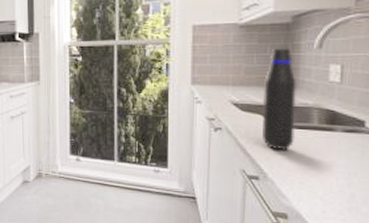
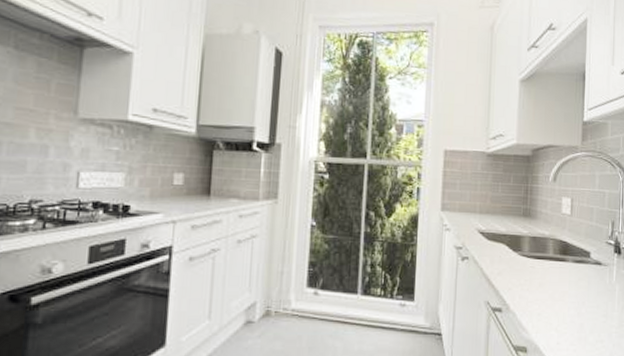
water bottle: present [262,48,297,150] -> none [505,179,535,281]

